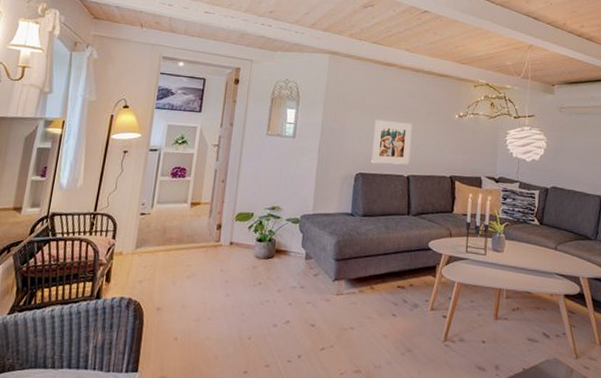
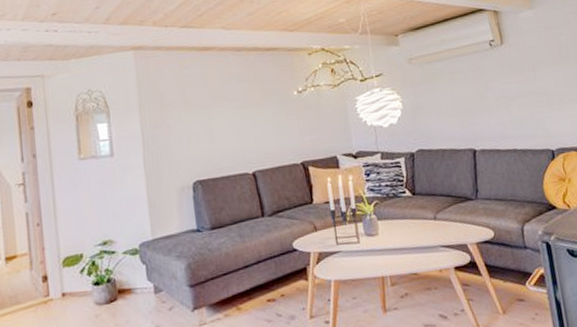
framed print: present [371,120,412,165] -> none [203,111,252,167]

